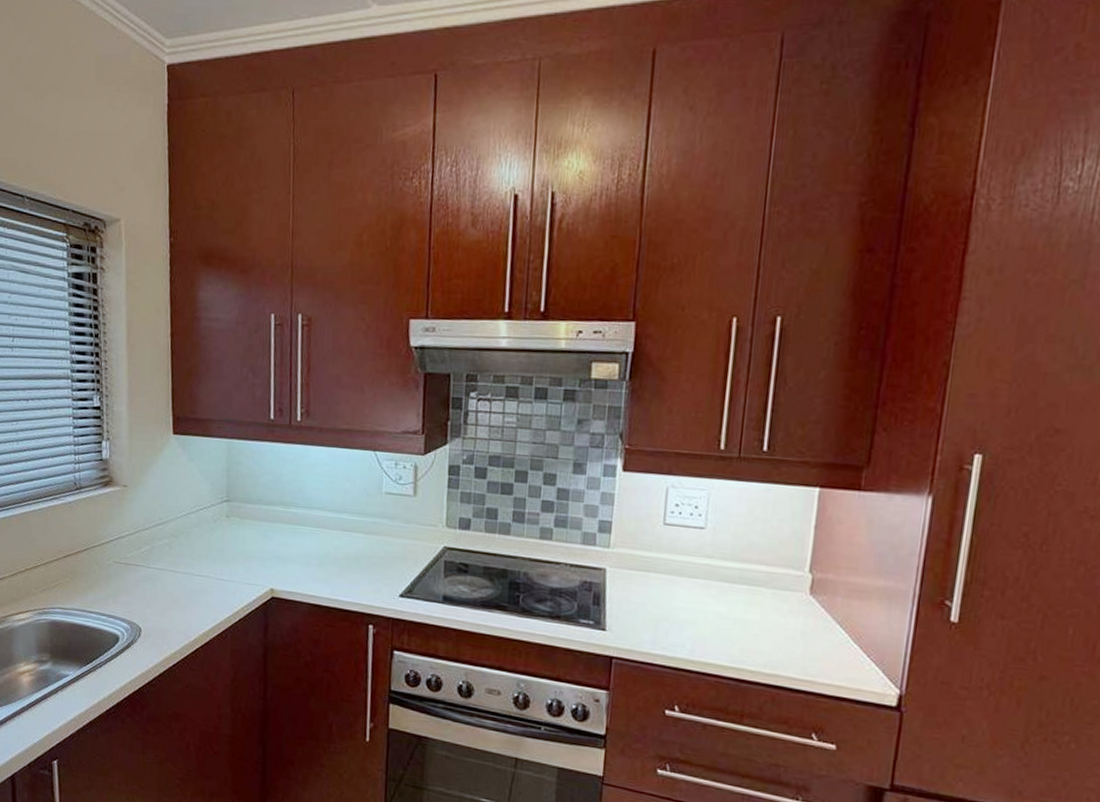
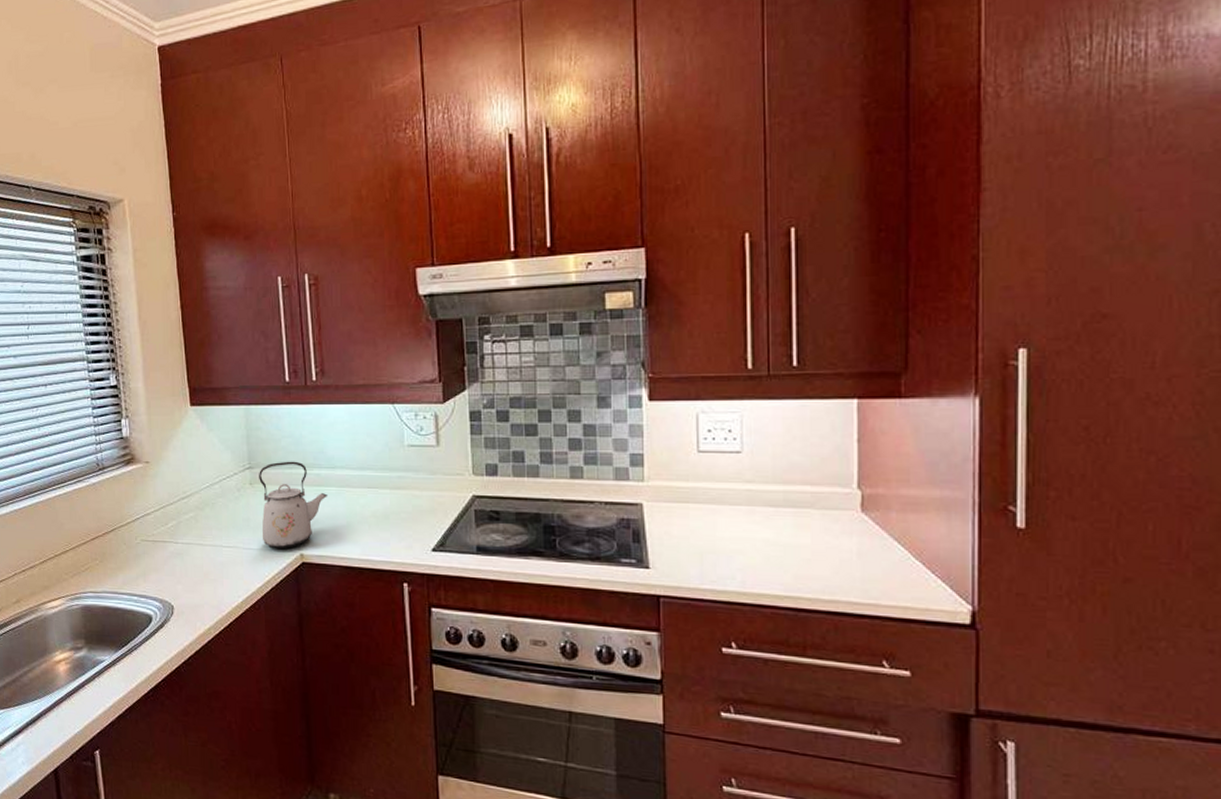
kettle: none [234,497,303,582] -> present [259,461,329,548]

